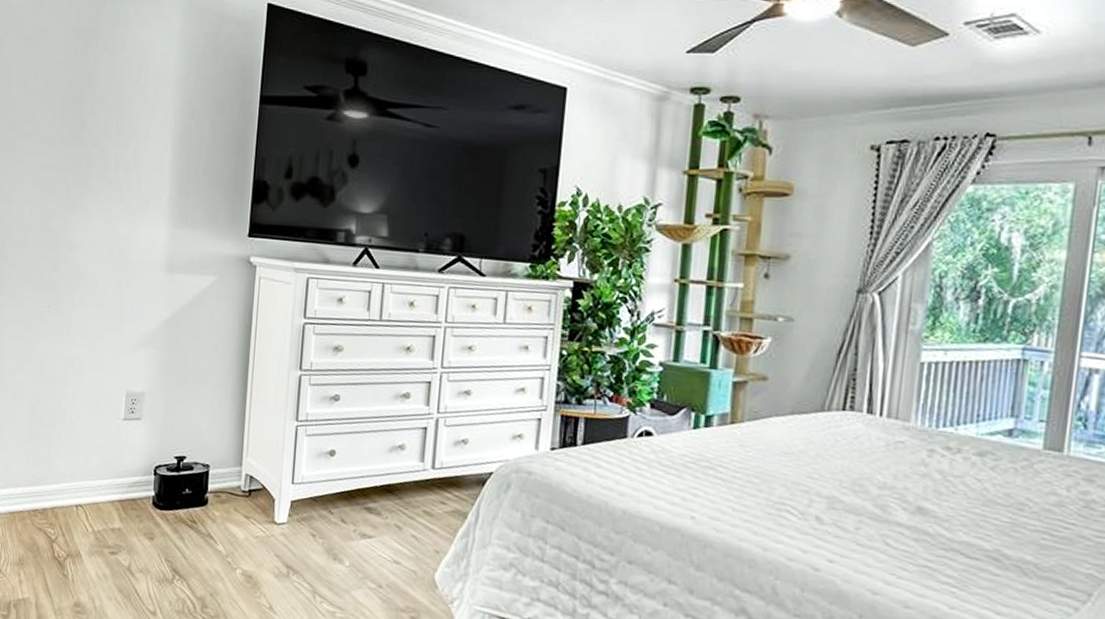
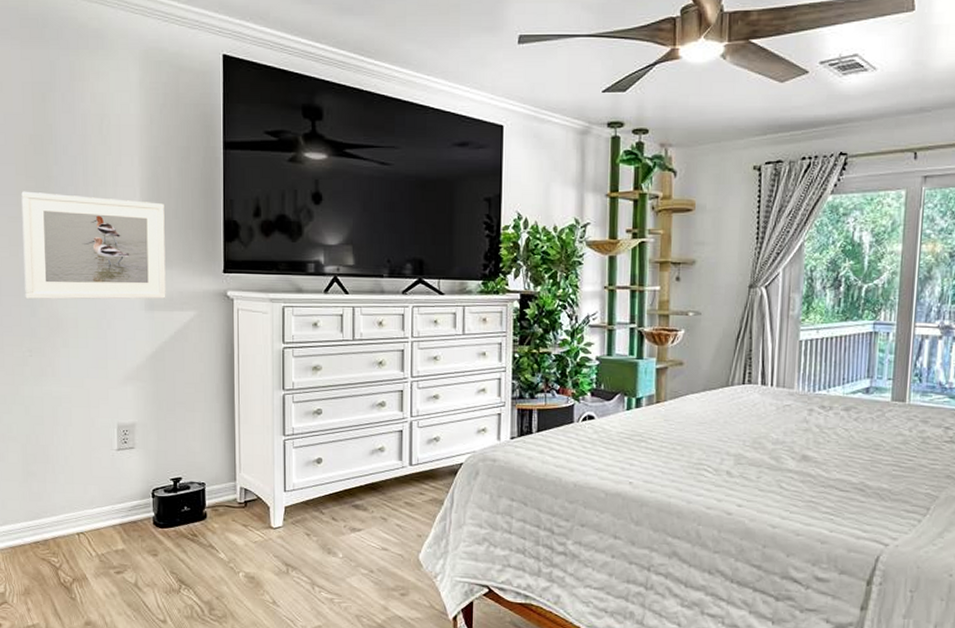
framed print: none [49,140,194,261] -> present [21,191,166,300]

